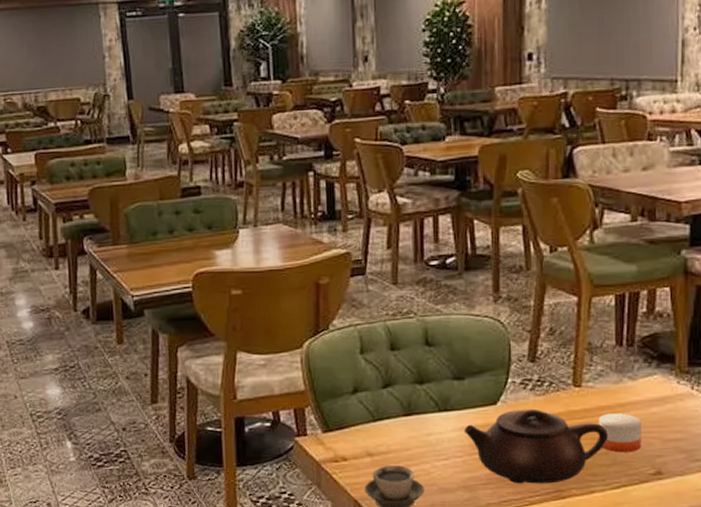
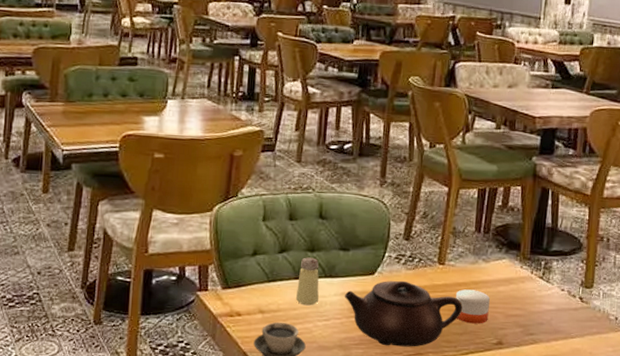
saltshaker: none [407,390,435,445] -> present [295,257,319,306]

